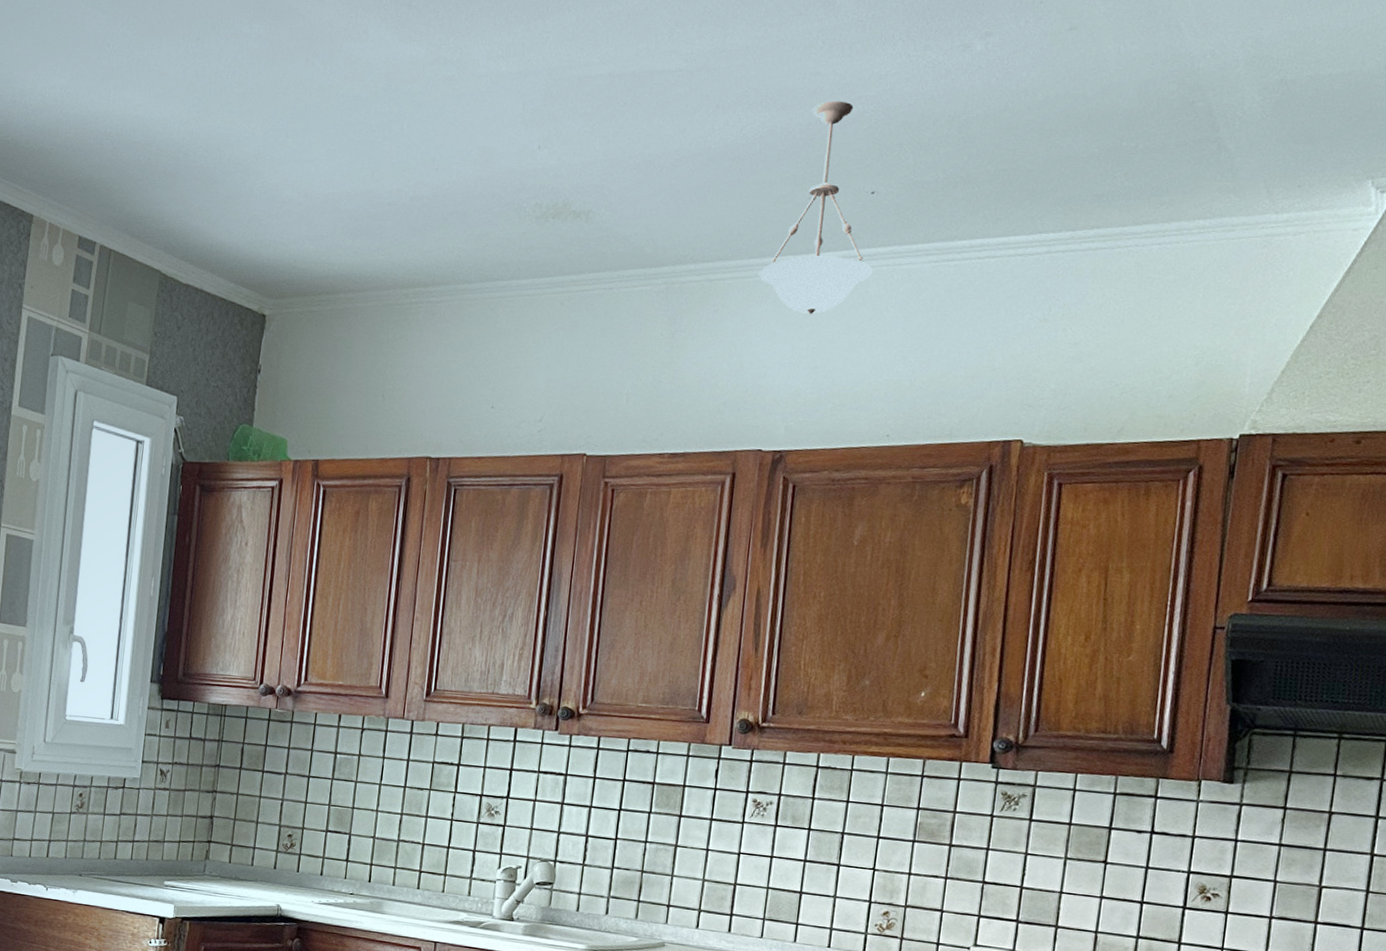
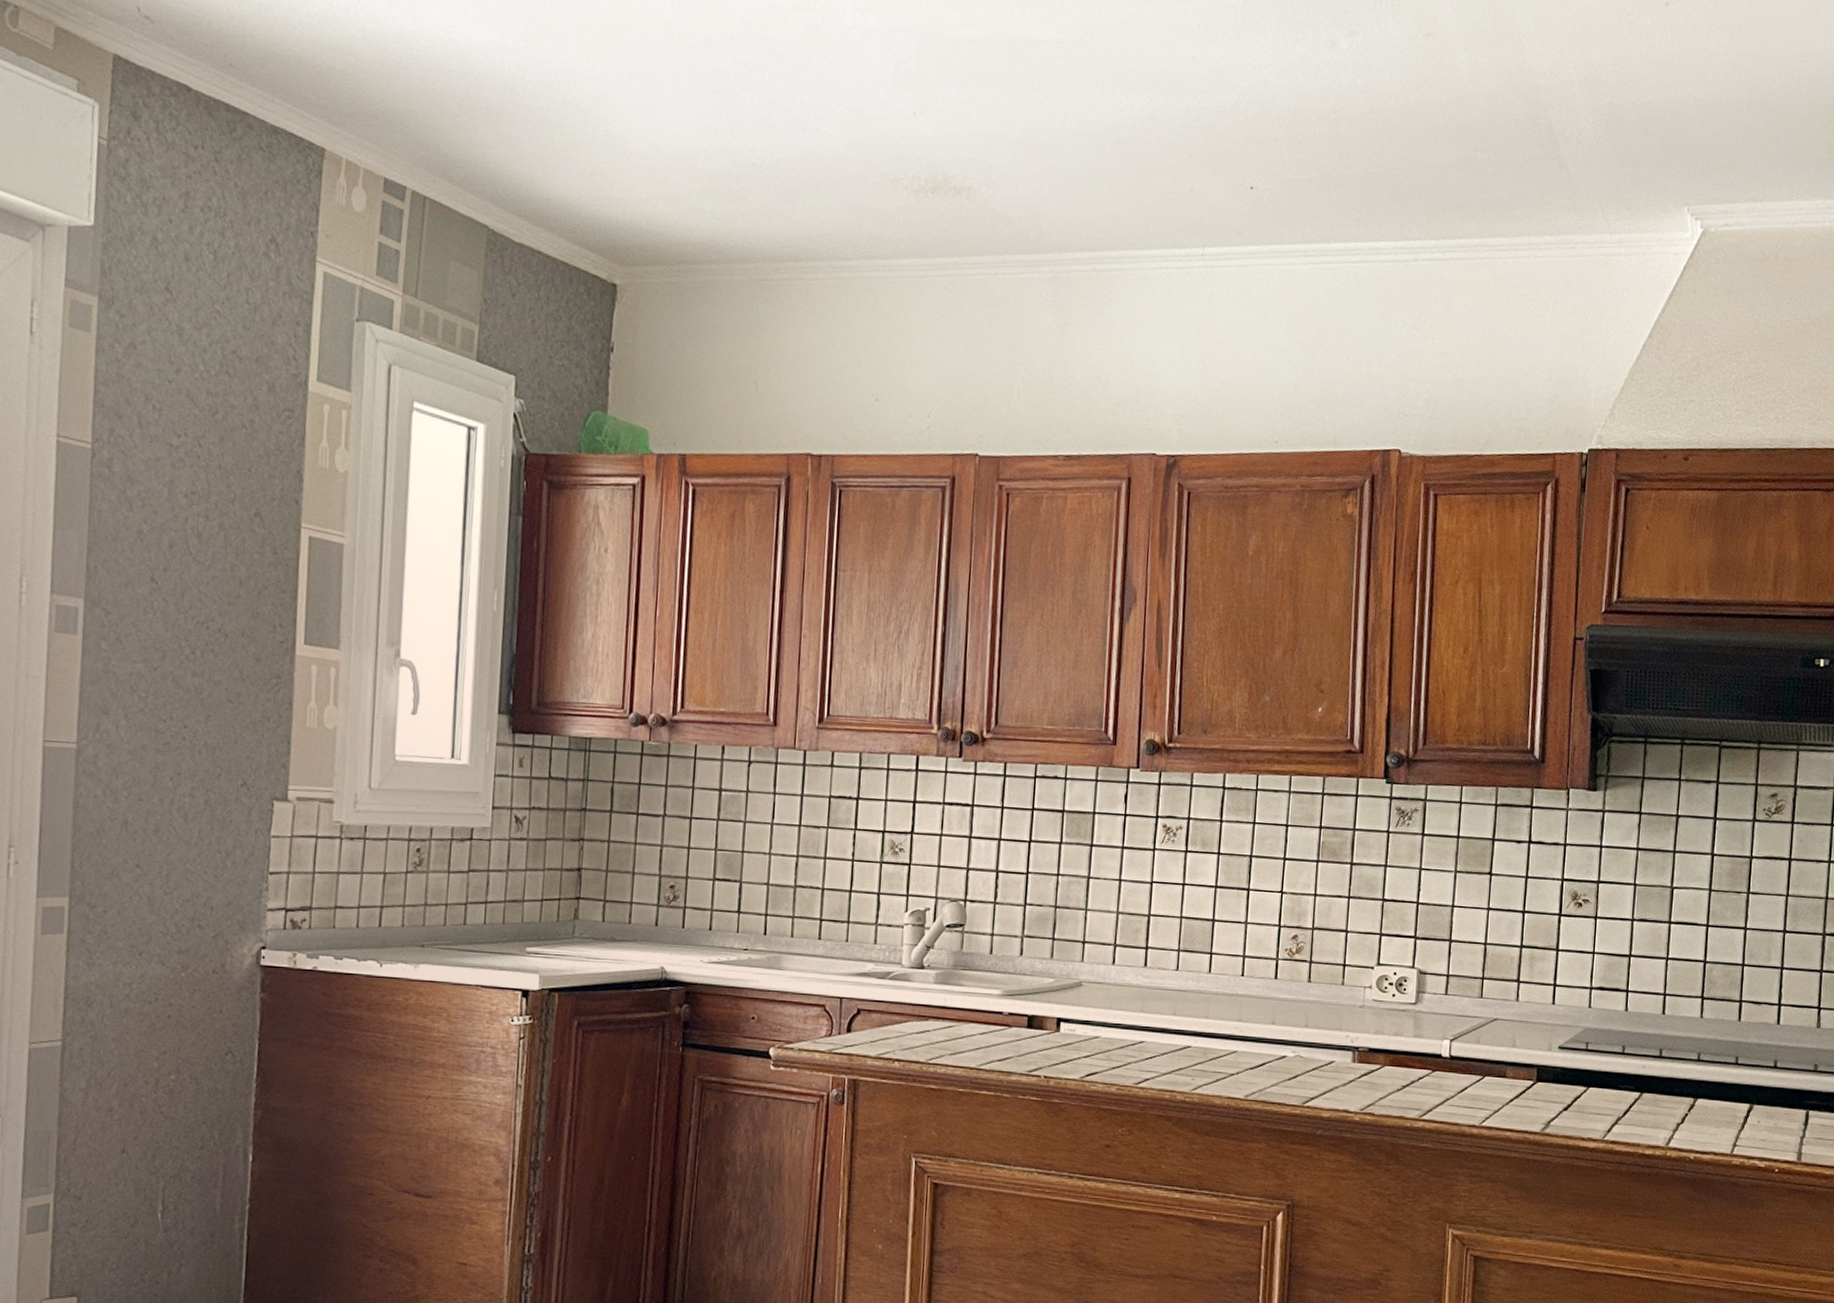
pendant light: present [759,100,873,315] -> none [1145,88,1255,313]

